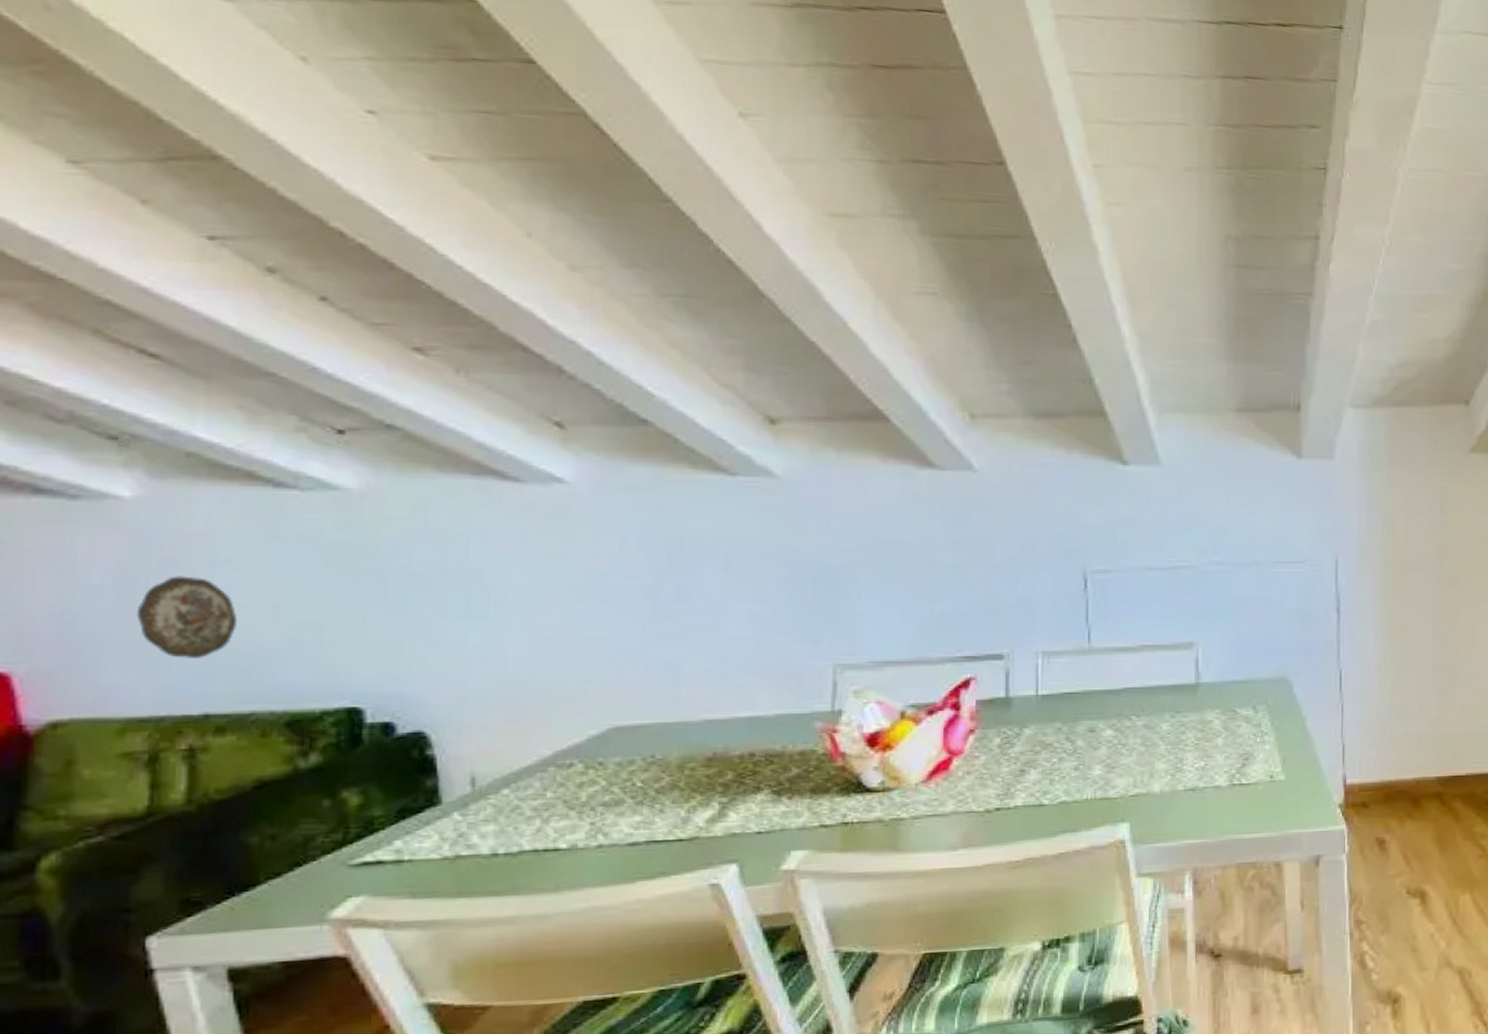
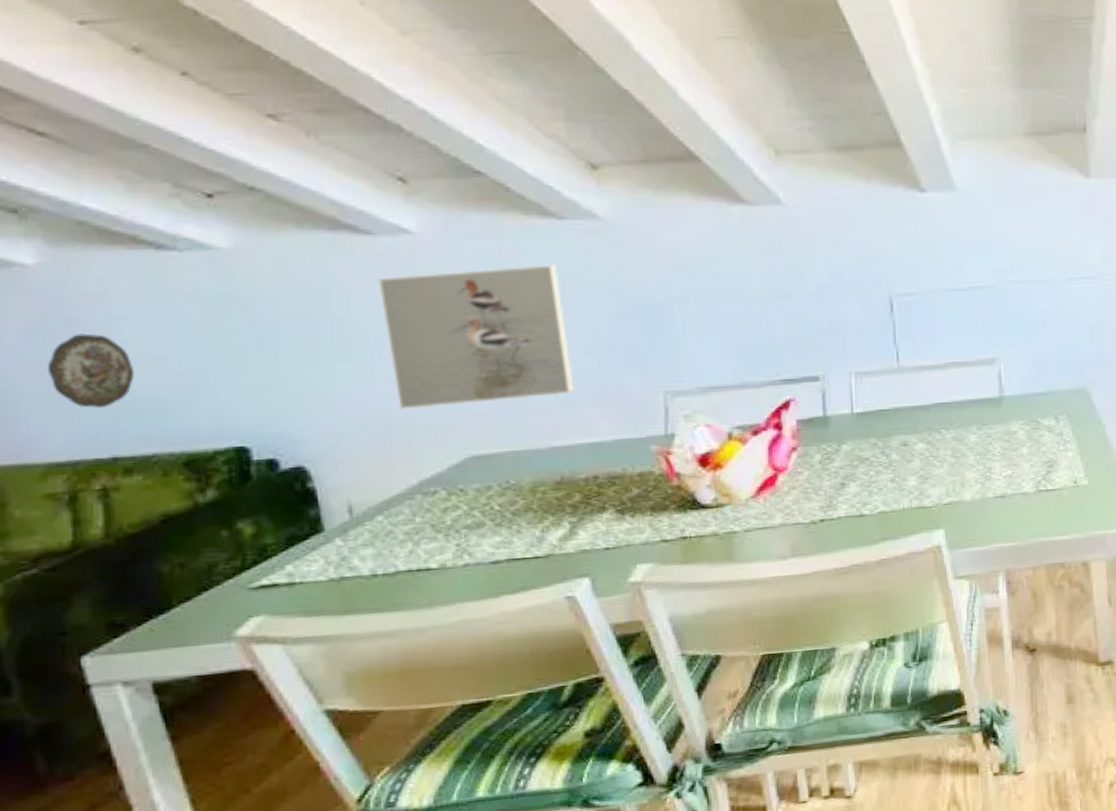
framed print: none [524,523,735,673] -> present [378,264,575,410]

